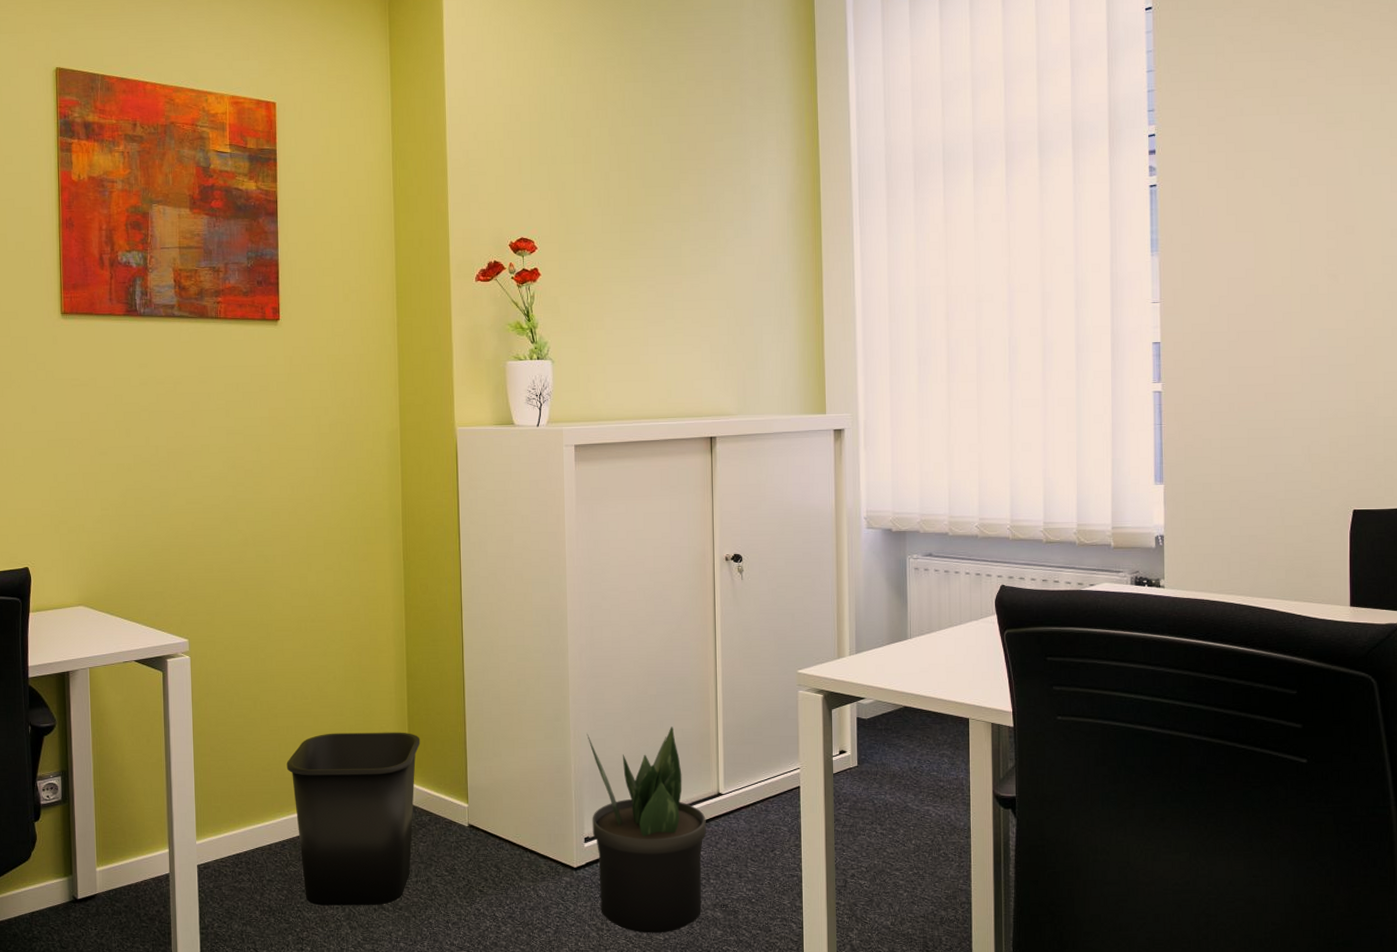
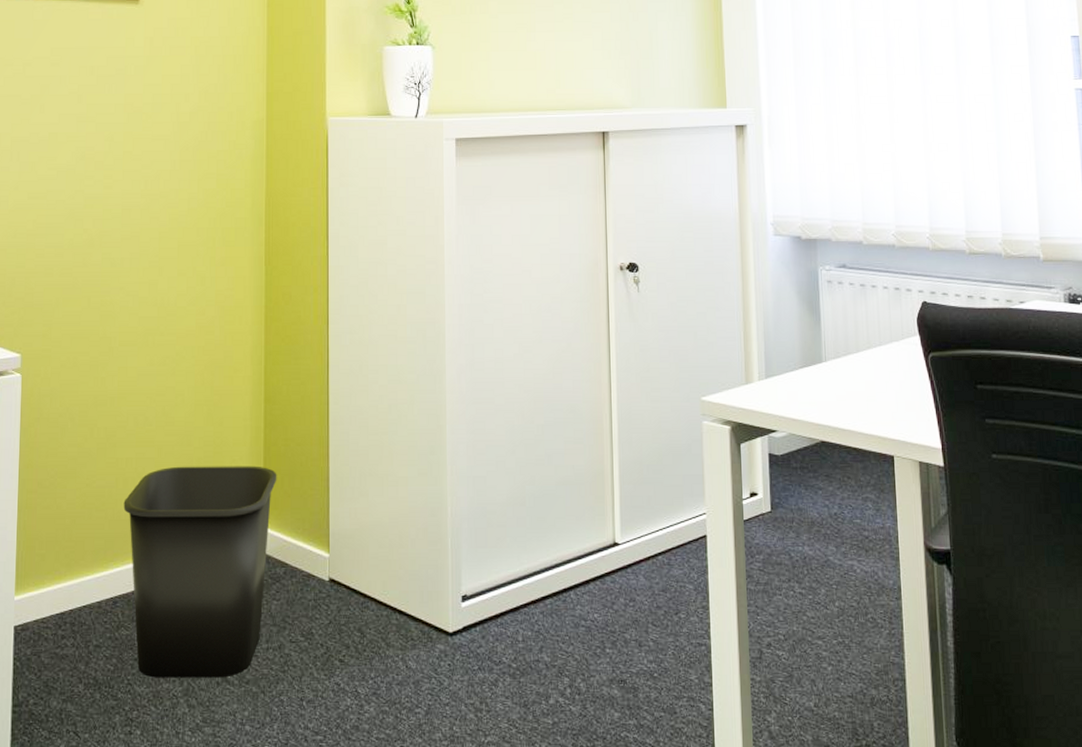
planter: present [587,727,706,934] -> none [465,462,601,716]

